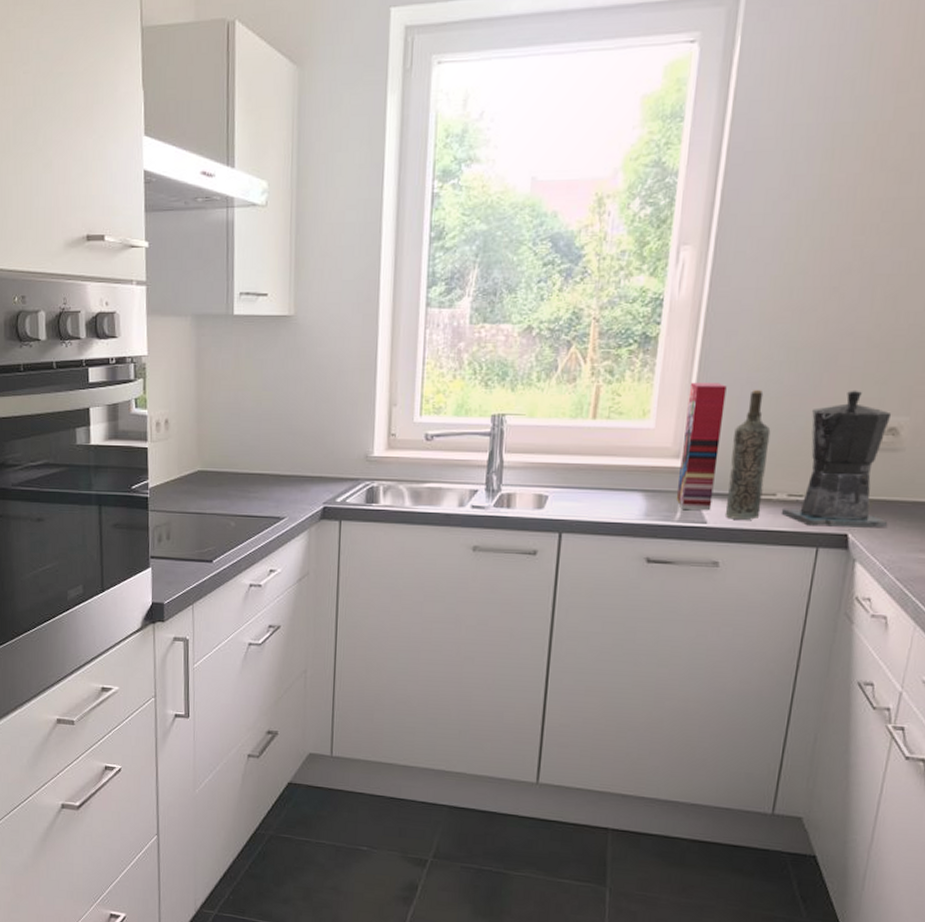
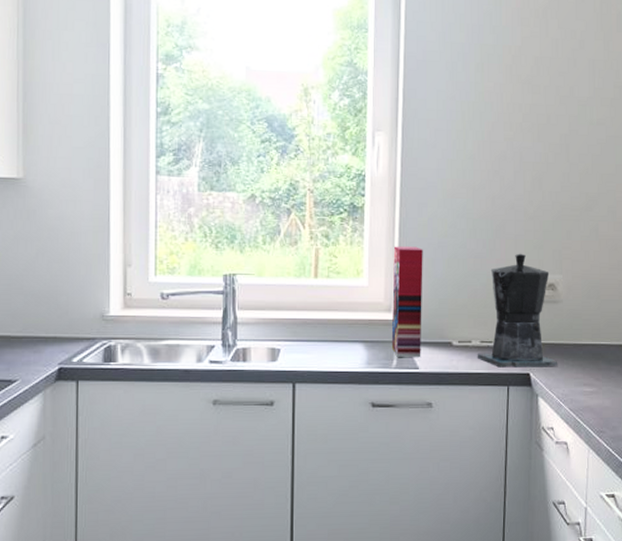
bottle: present [724,389,771,520] -> none [432,252,461,364]

